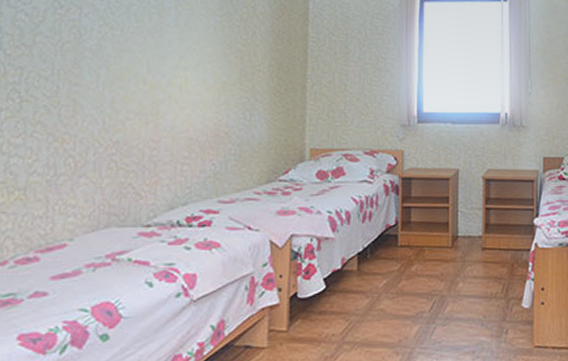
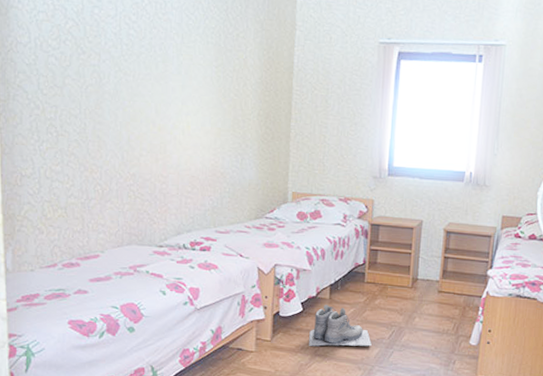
boots: none [334,278,410,332] -> present [309,305,372,347]

